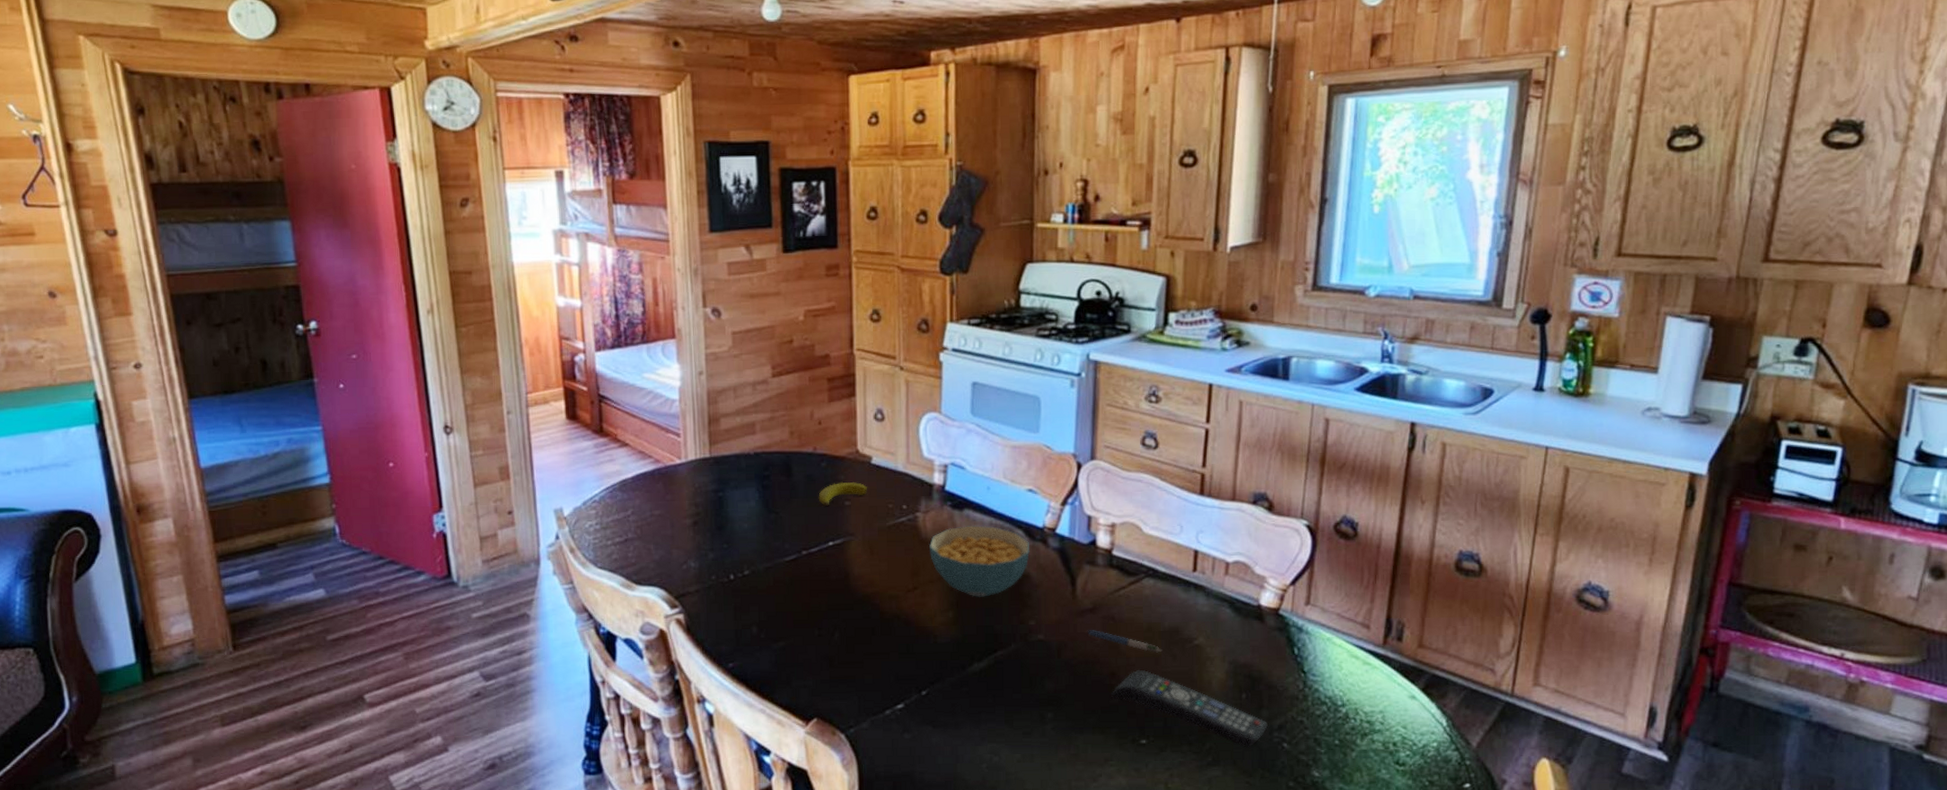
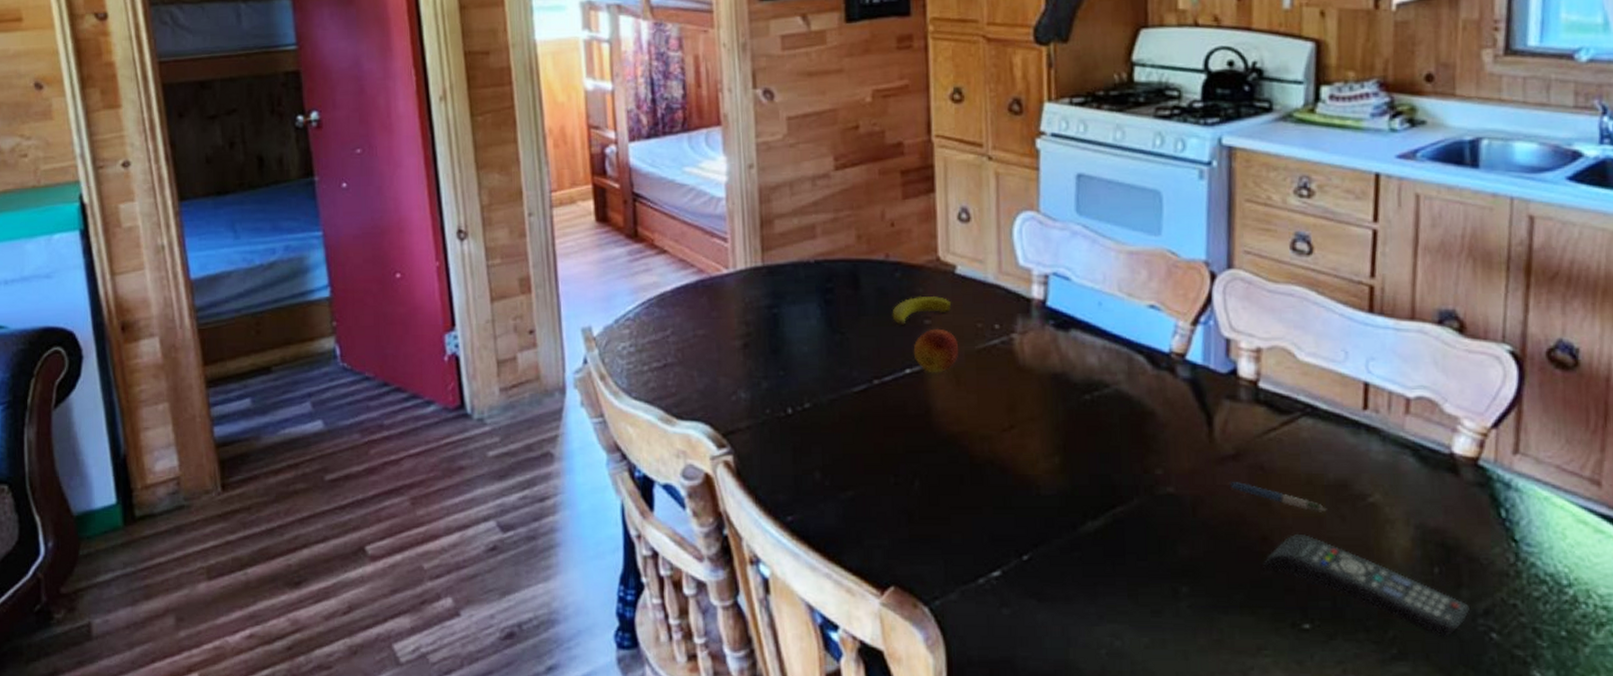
fruit: none [835,508,873,545] -> present [913,328,959,373]
cereal bowl: present [929,525,1029,598] -> none [1027,349,1153,440]

